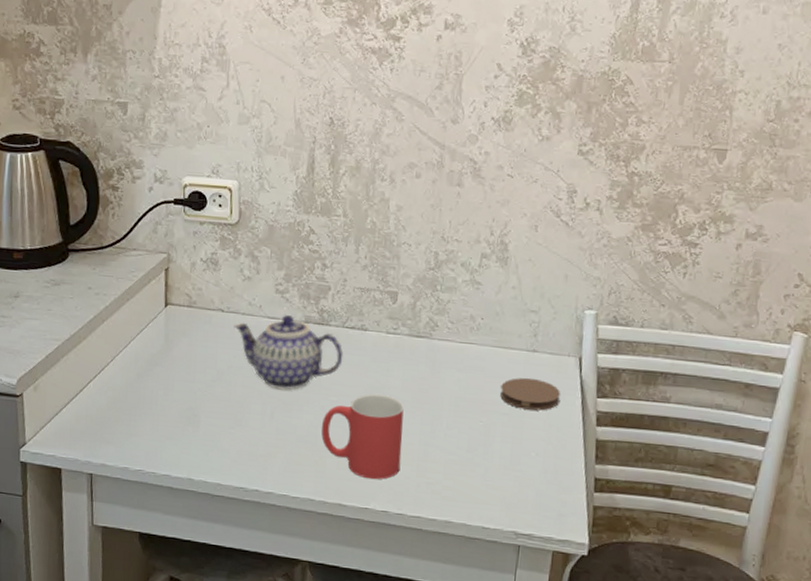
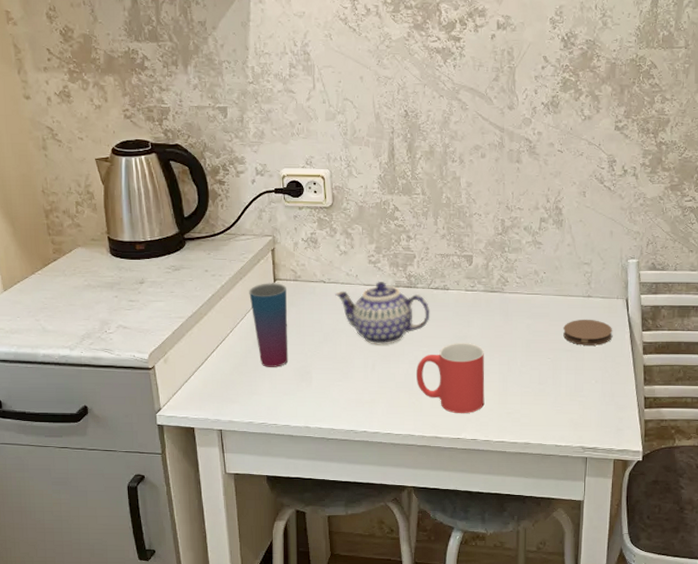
cup: none [135,307,179,406] -> present [249,283,289,367]

